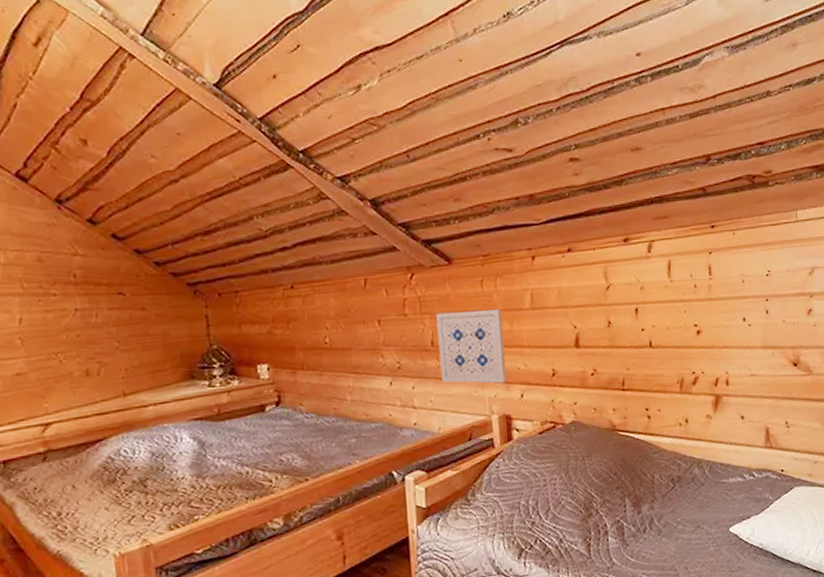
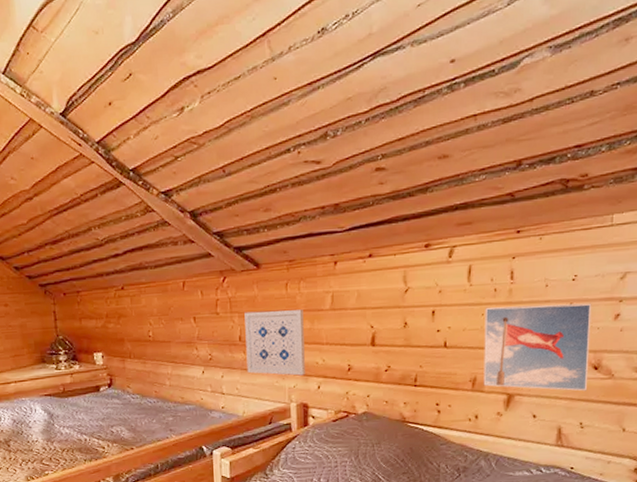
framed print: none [687,298,790,389] -> present [483,303,592,392]

